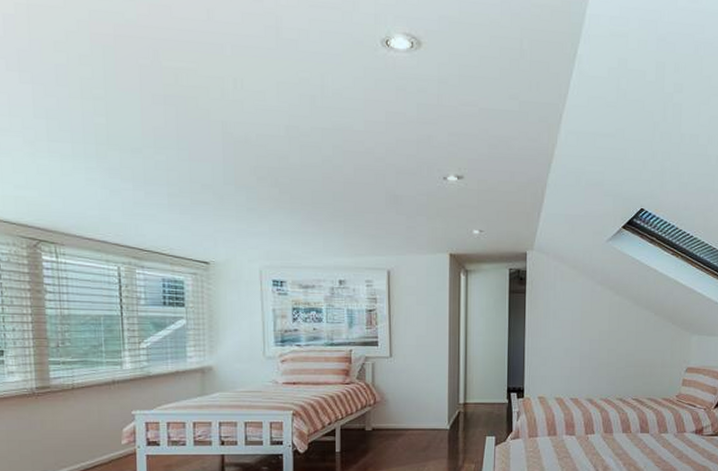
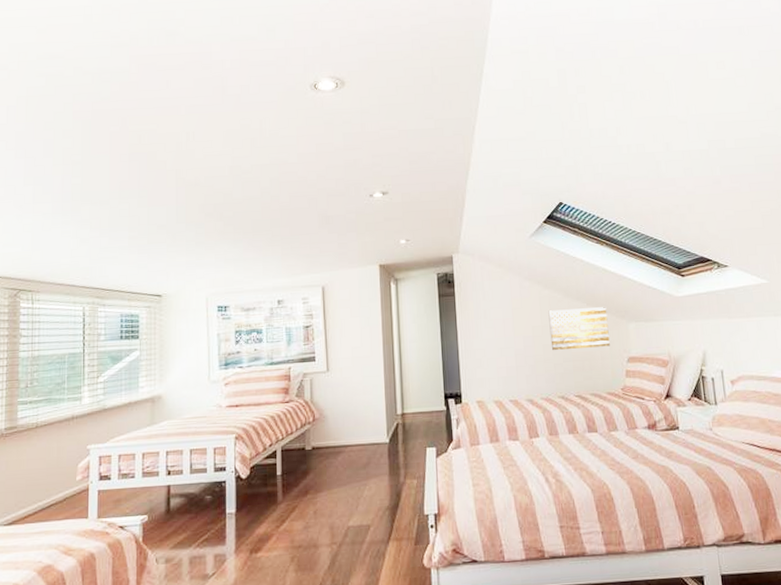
wall art: none [615,316,673,356] -> present [548,307,610,350]

